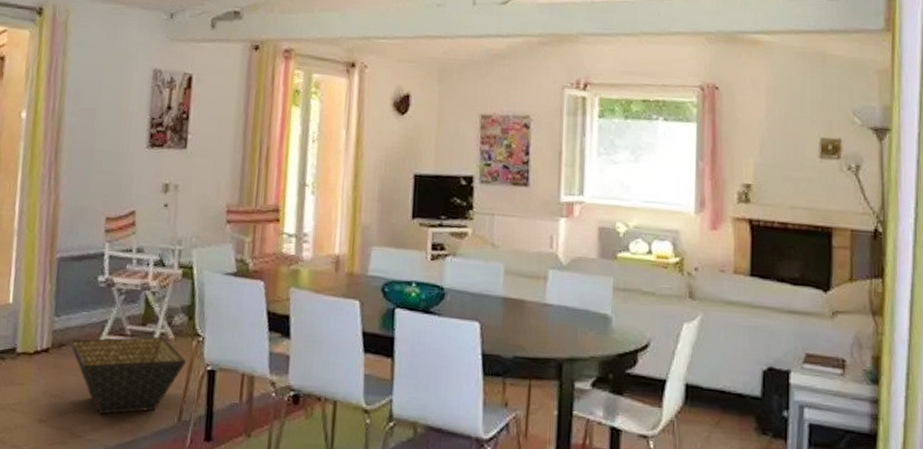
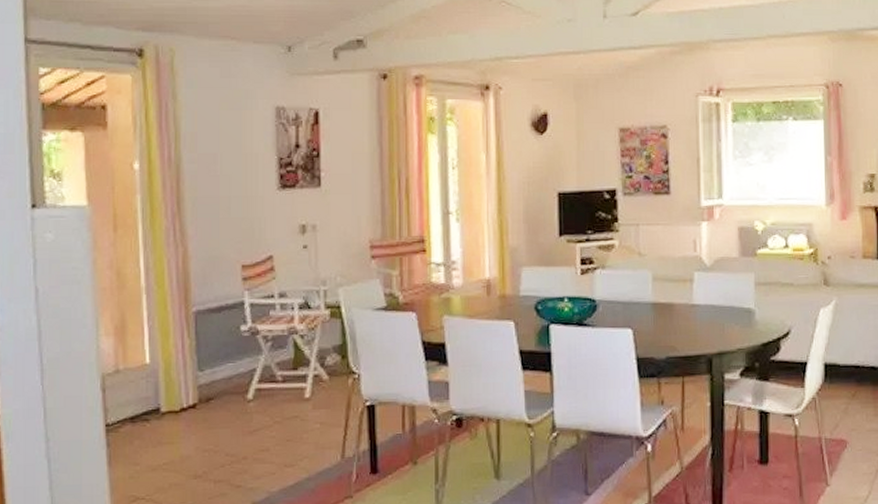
basket: present [70,336,186,414] -> none [218,378,343,462]

